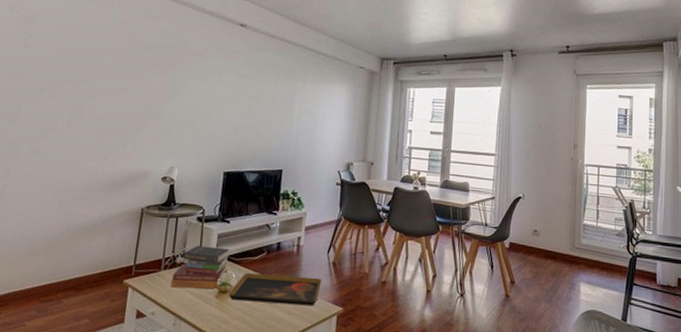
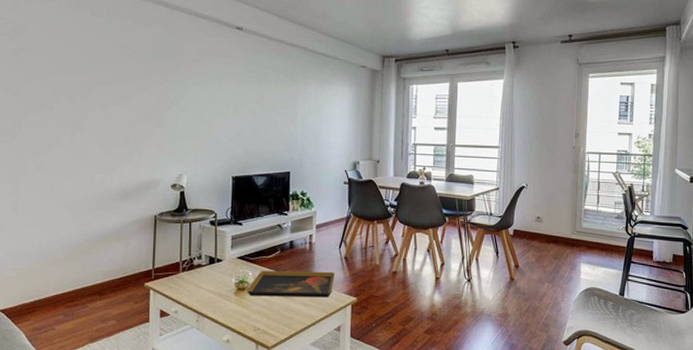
books: present [170,245,230,290] -> none [190,248,245,288]

